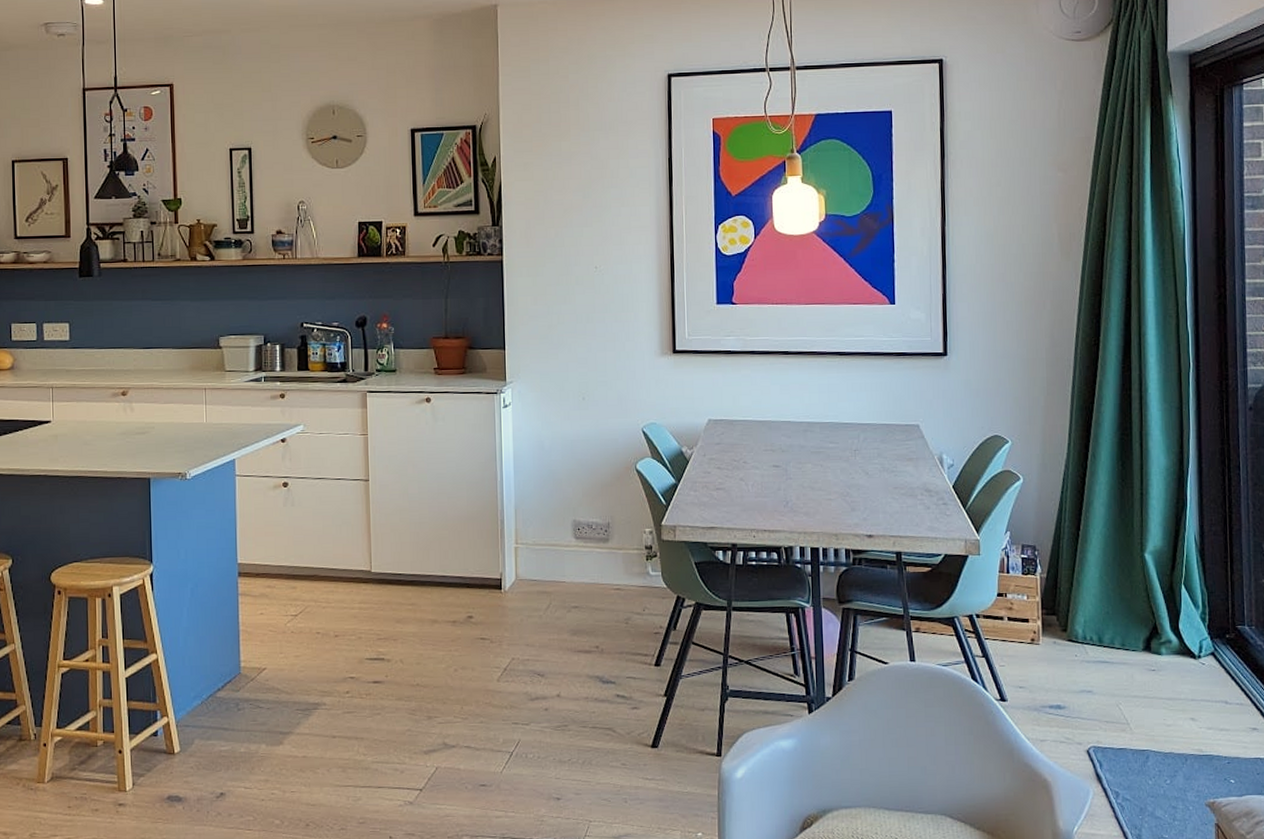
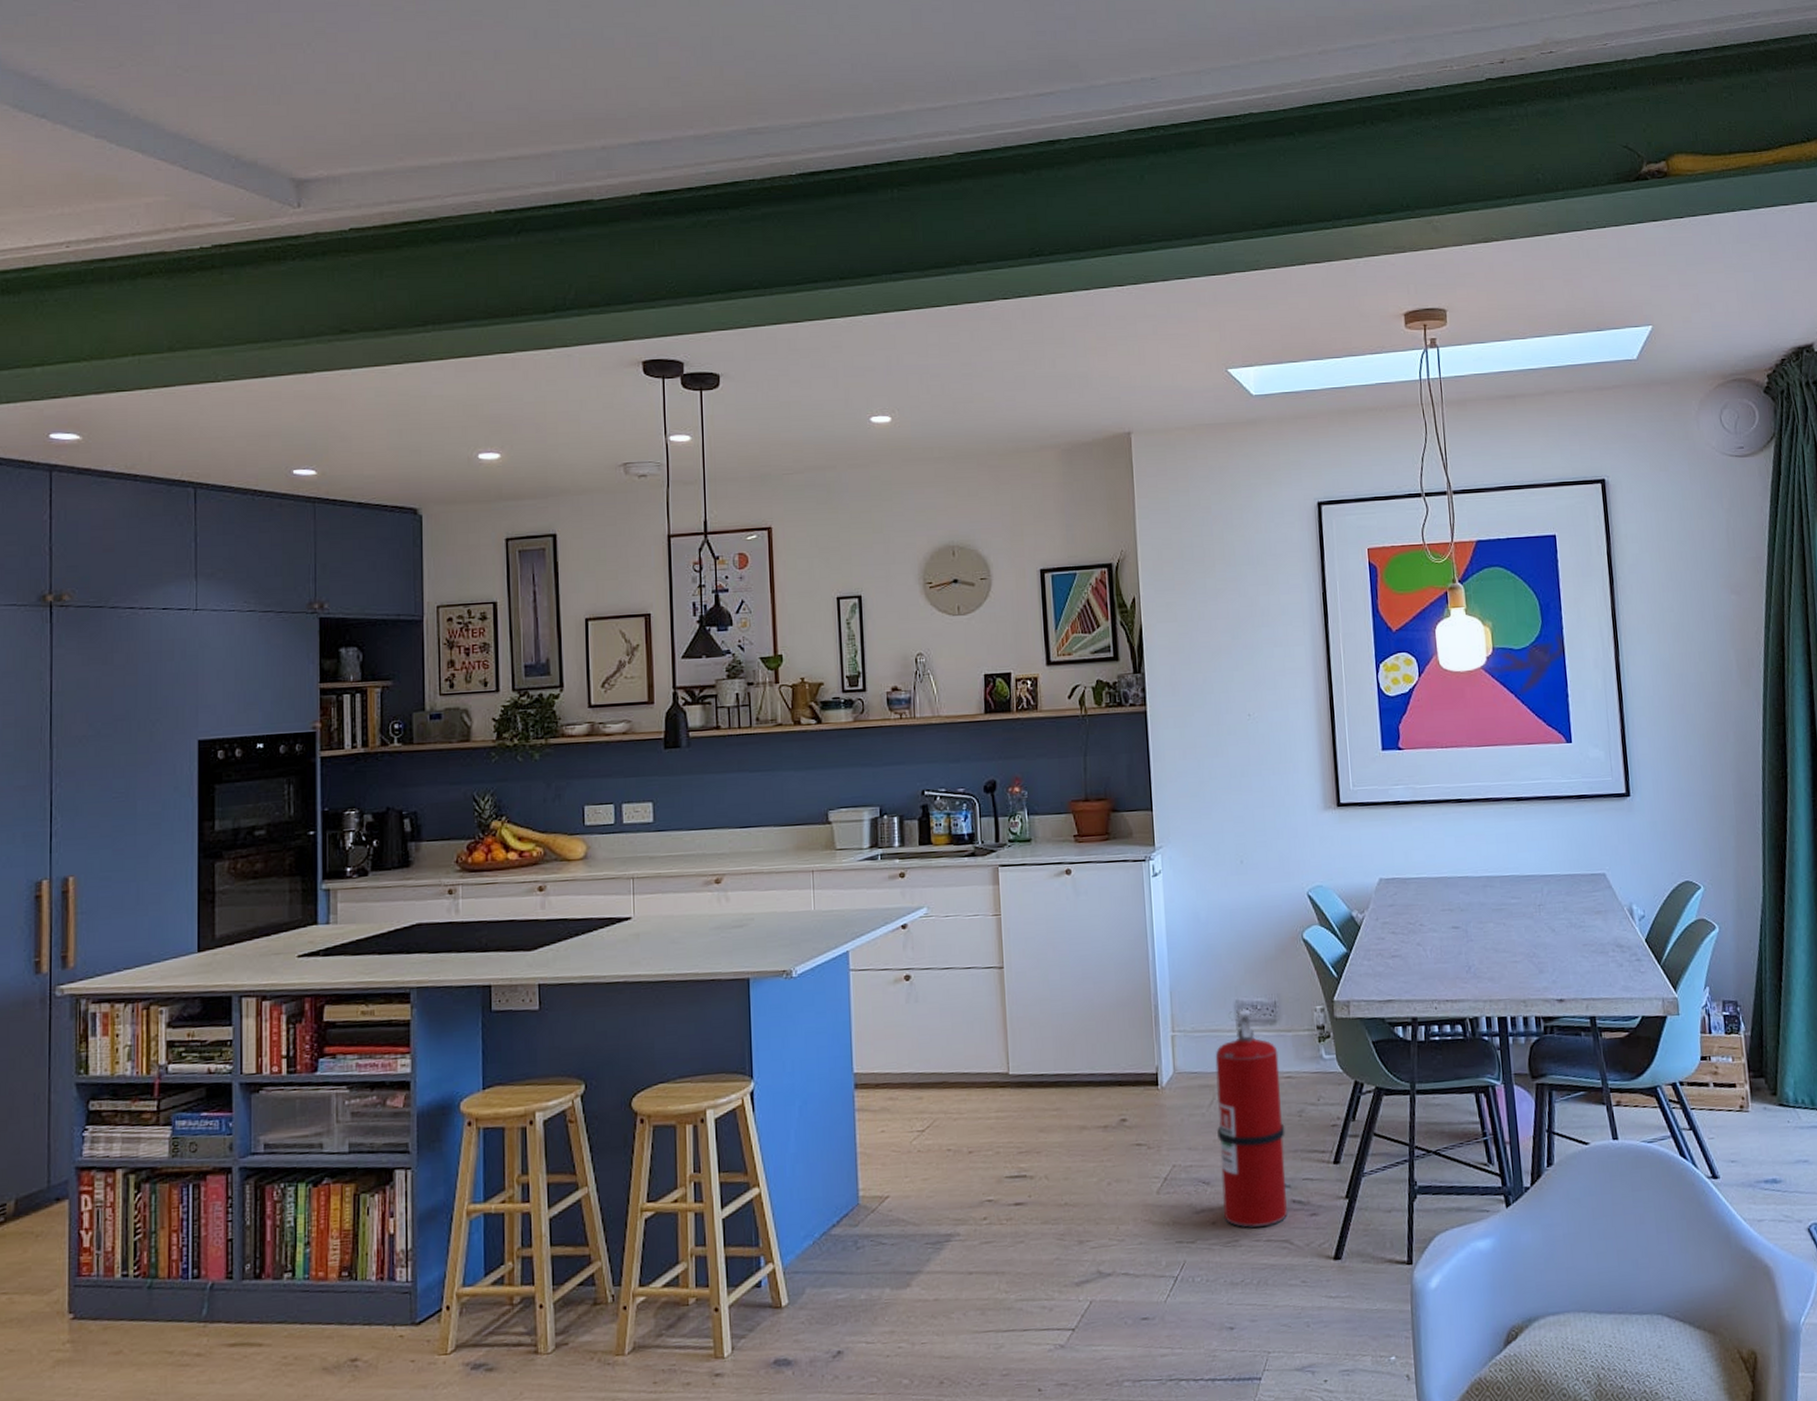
fire extinguisher: none [552,527,613,716] -> present [1215,1009,1287,1228]

